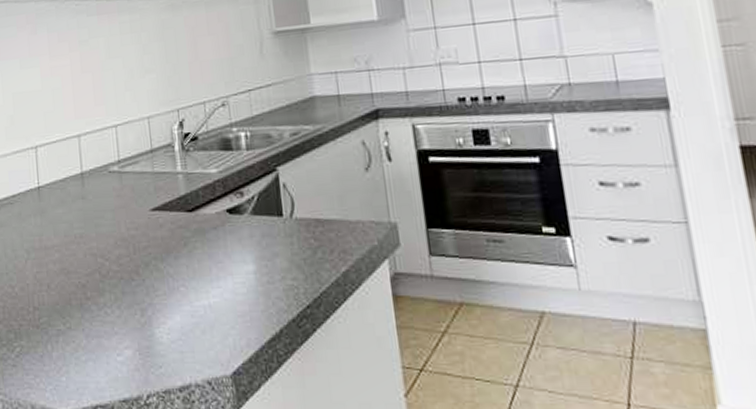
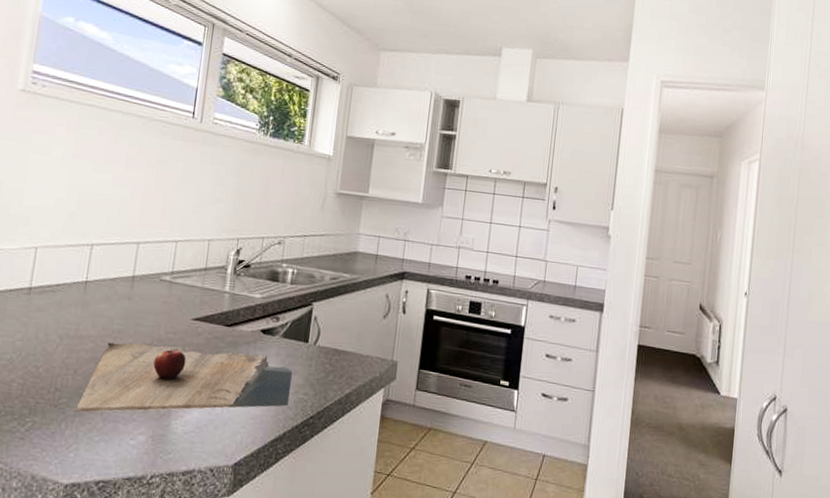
cutting board: none [57,239,277,331] -> present [75,342,292,413]

